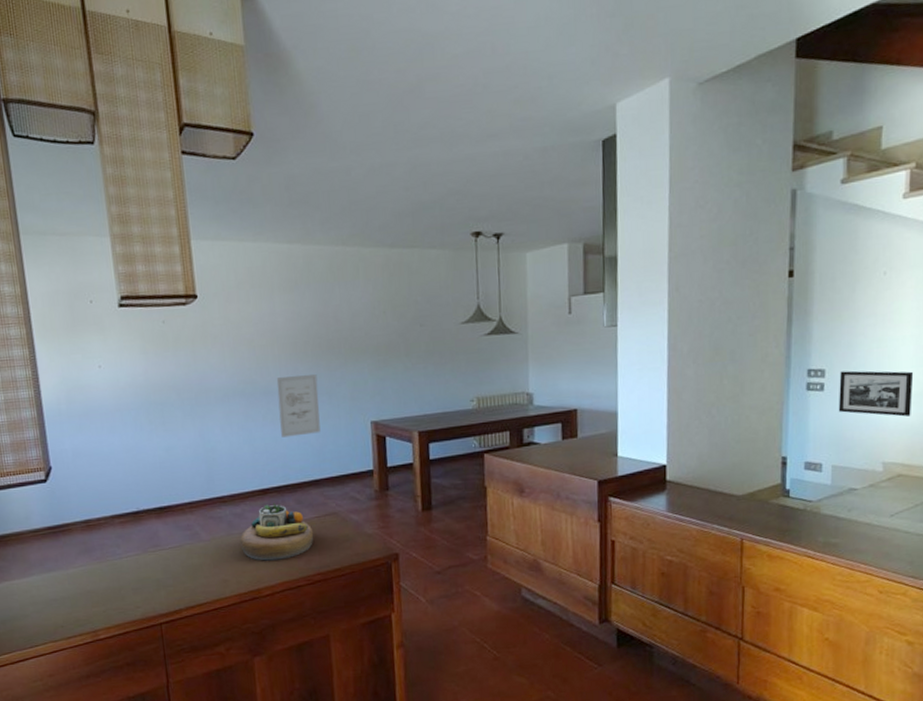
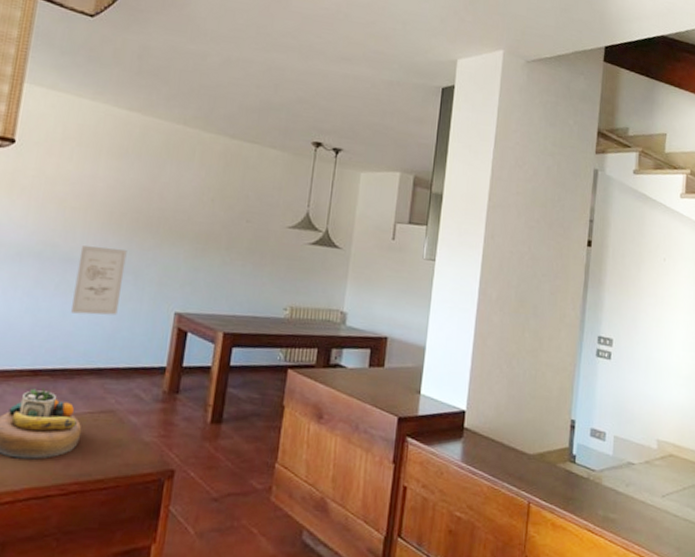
picture frame: present [838,370,914,417] -> none [622,343,685,397]

